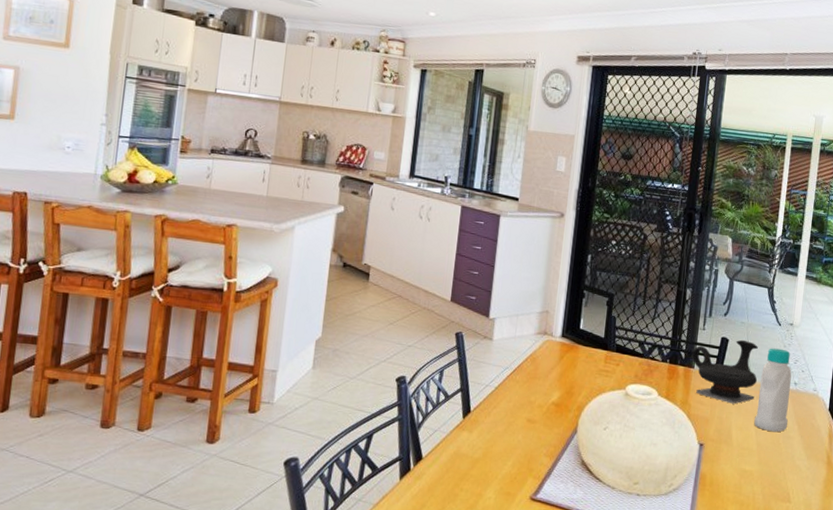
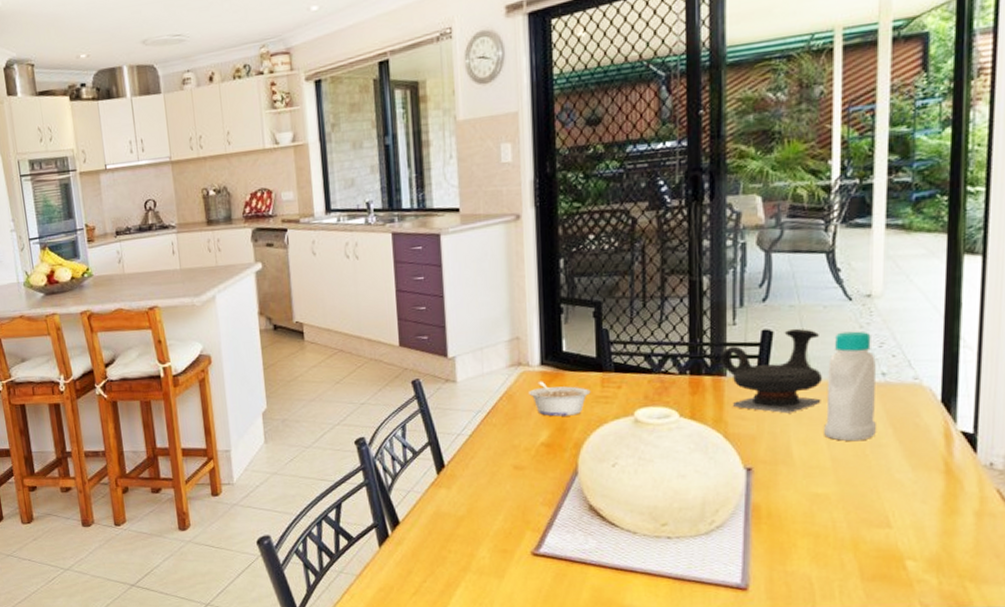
legume: none [548,350,596,383] -> present [527,381,591,417]

